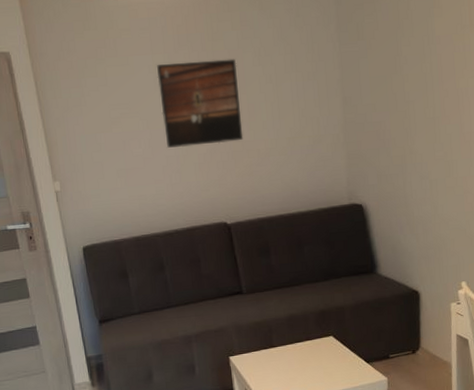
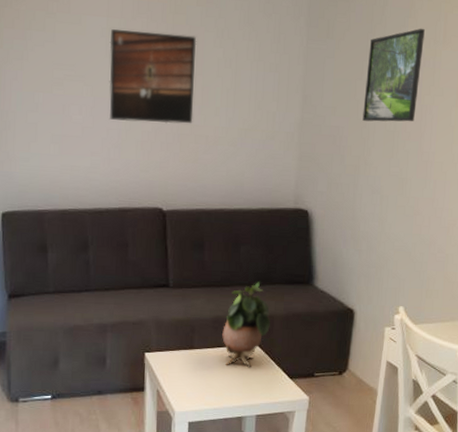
potted plant: none [298,277,342,358] -> present [222,282,270,367]
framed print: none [399,15,452,112] -> present [362,28,425,122]

